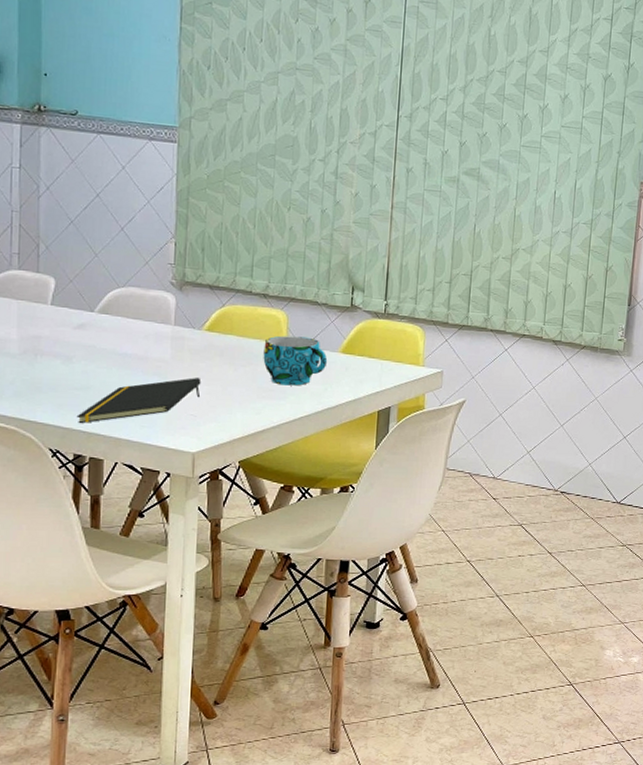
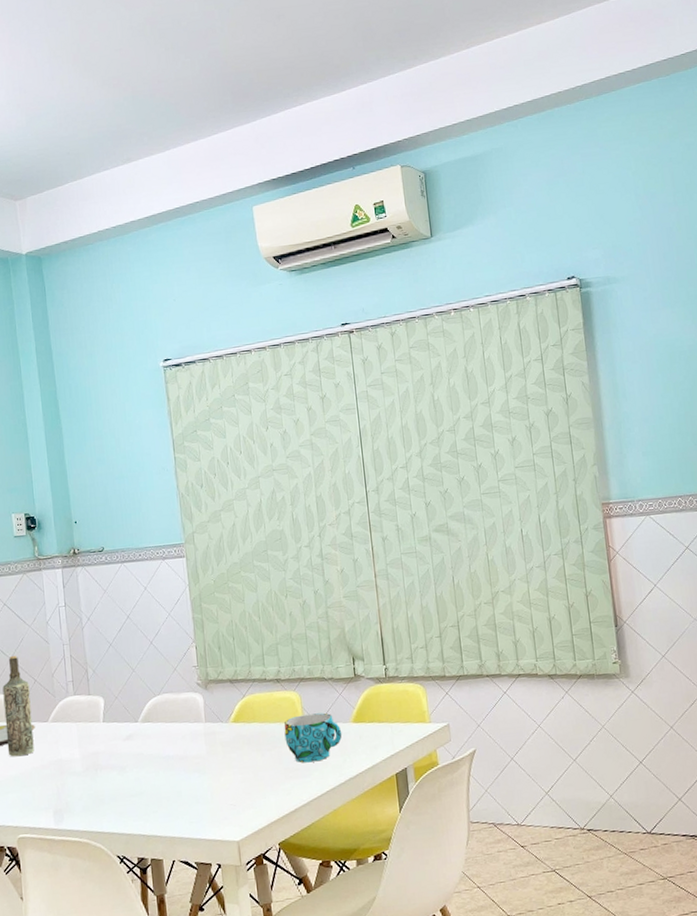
notepad: present [76,378,201,424] -> none [135,768,237,829]

